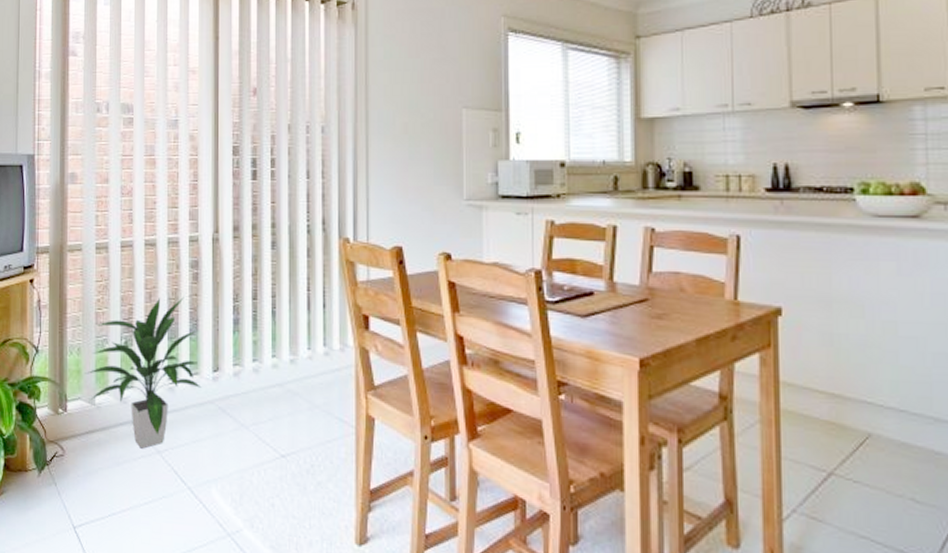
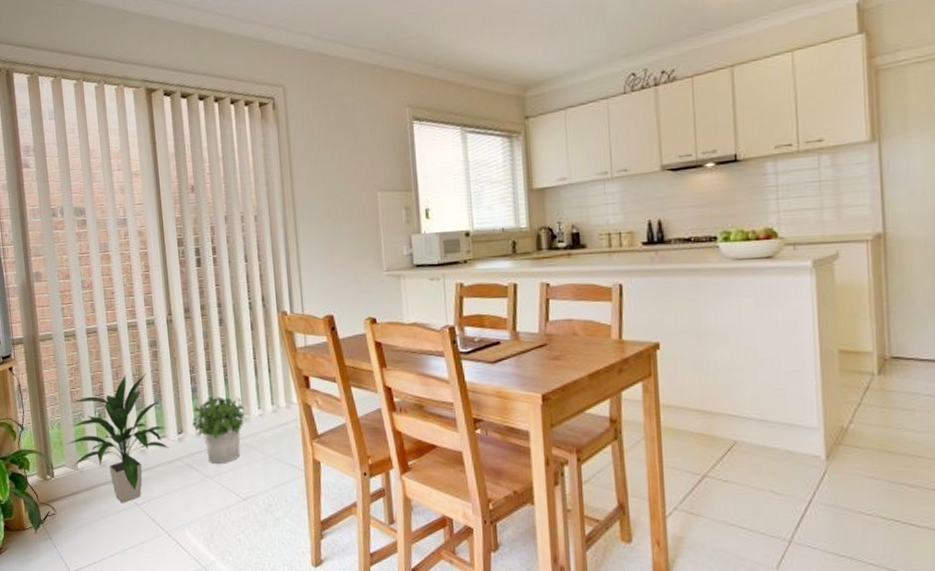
potted plant: none [230,329,292,411] -> present [192,395,245,463]

